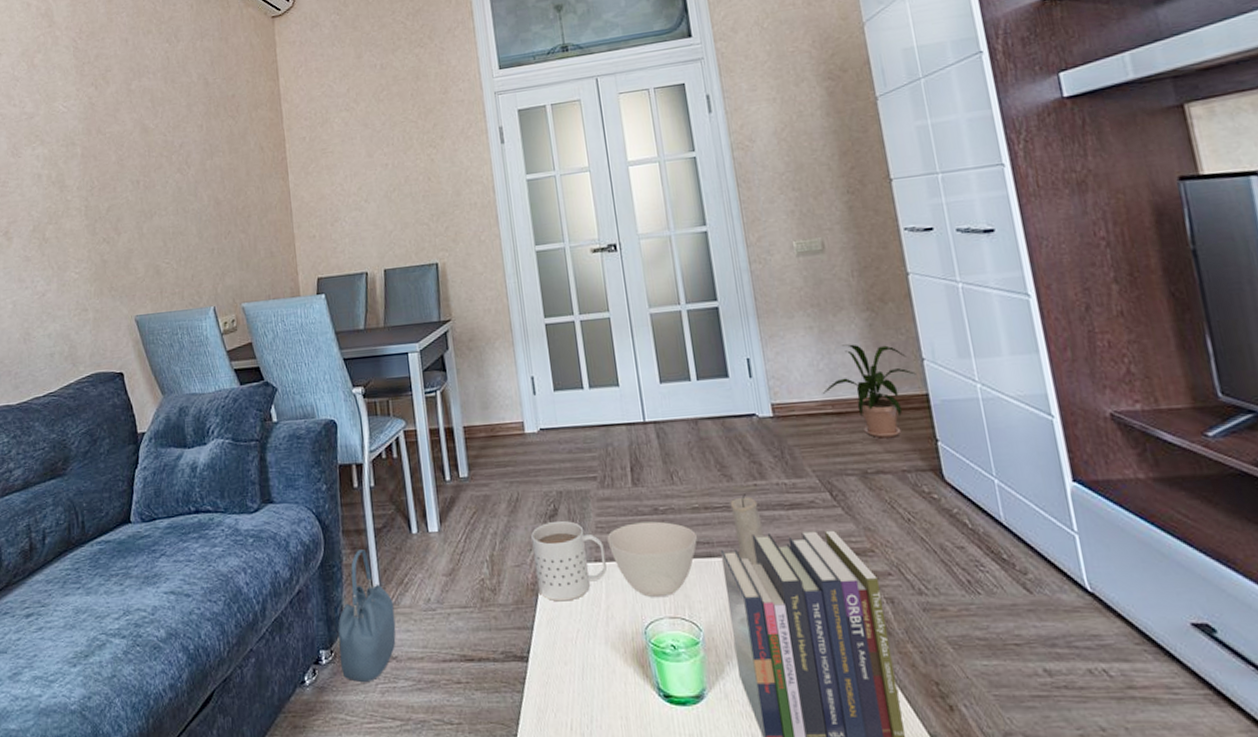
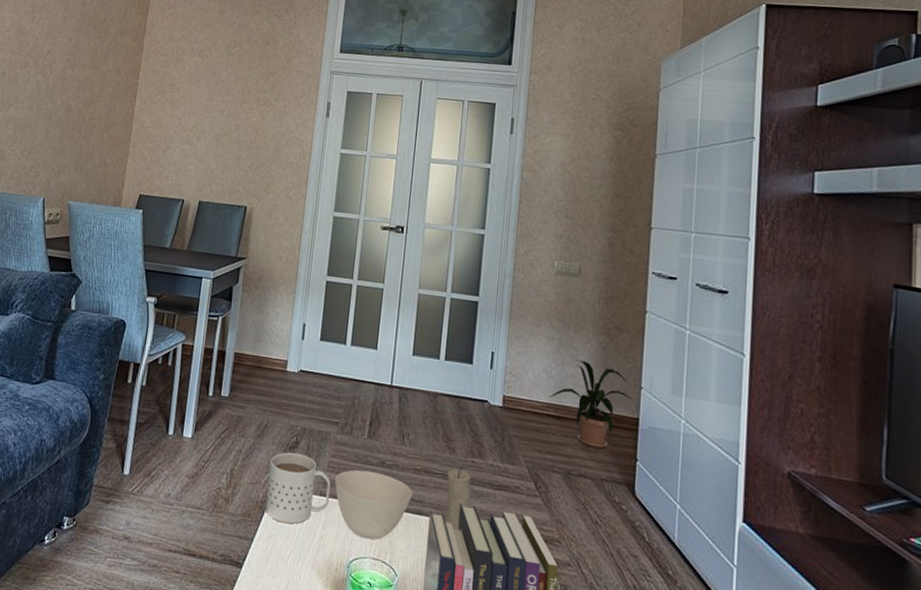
handbag: present [338,549,396,682] -> none [78,437,138,554]

